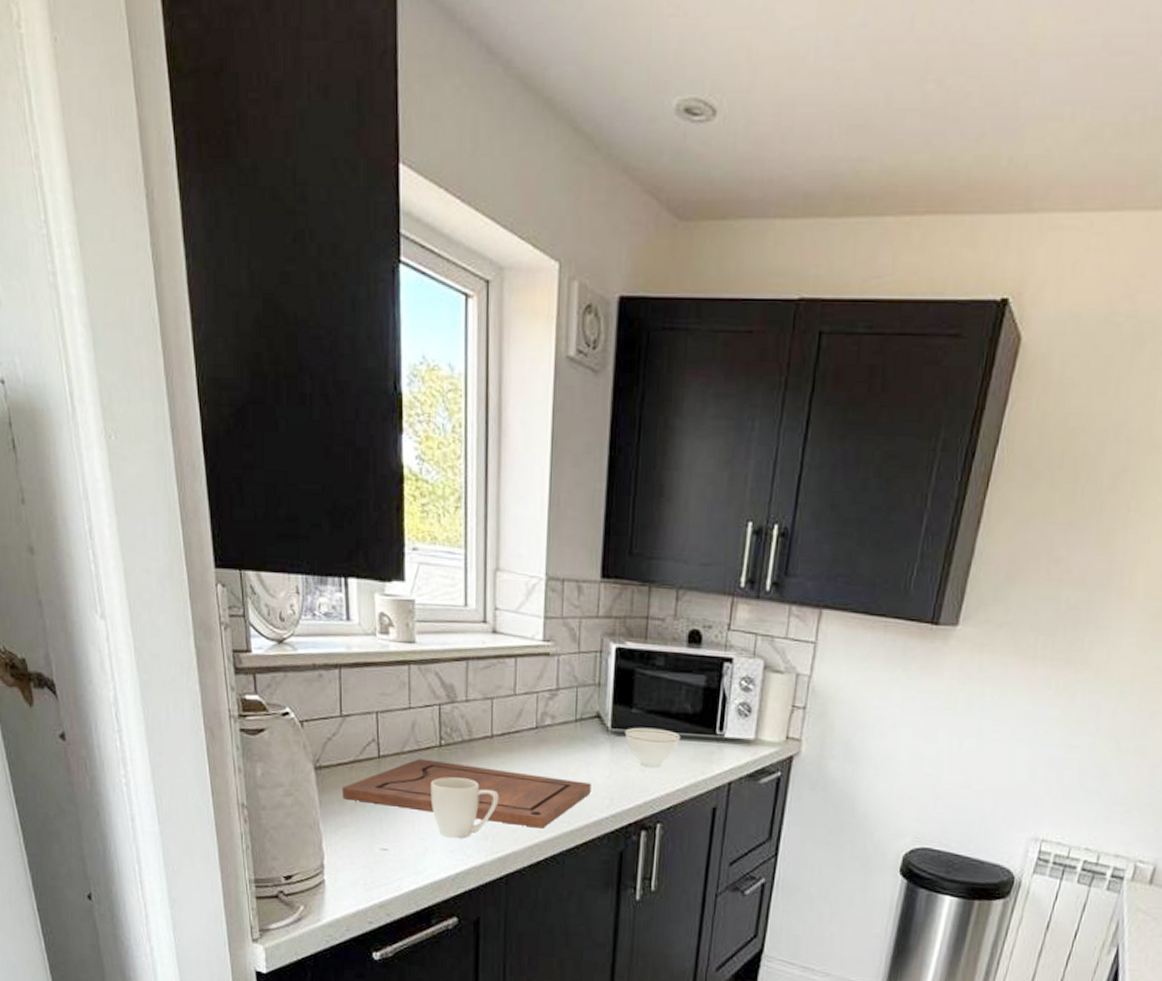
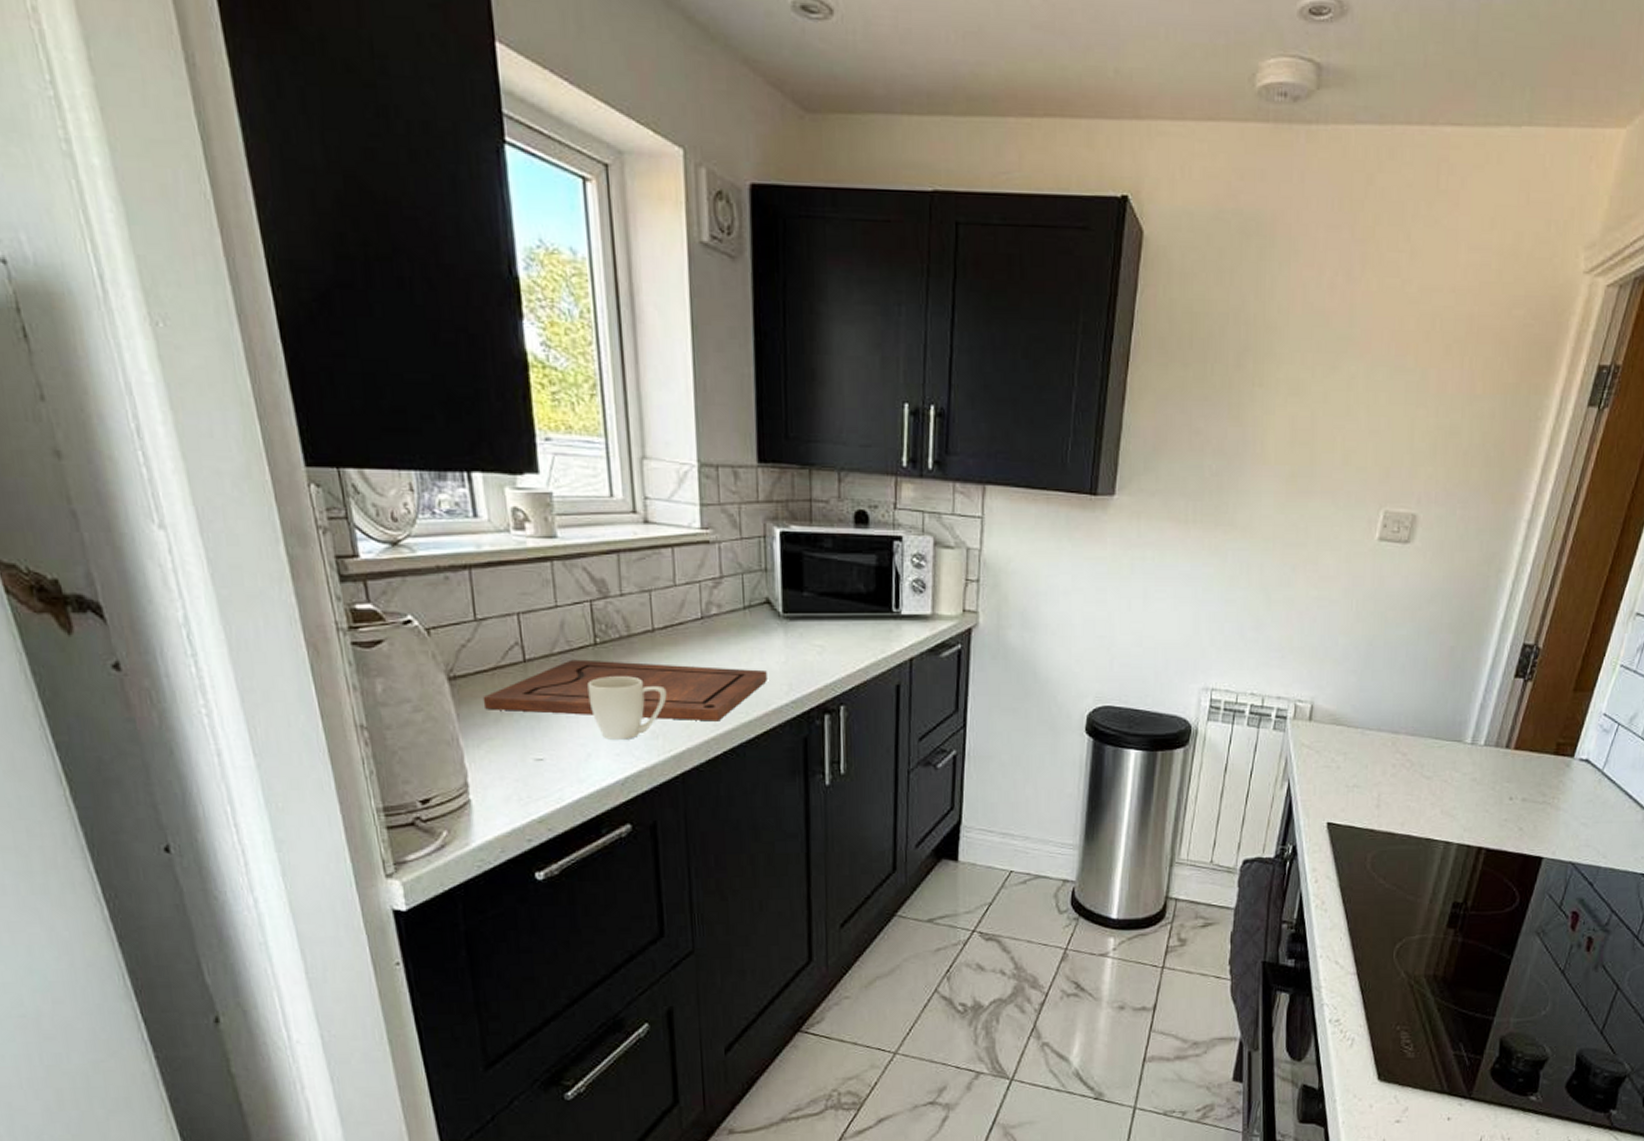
bowl: present [624,727,681,768] -> none [797,610,857,650]

